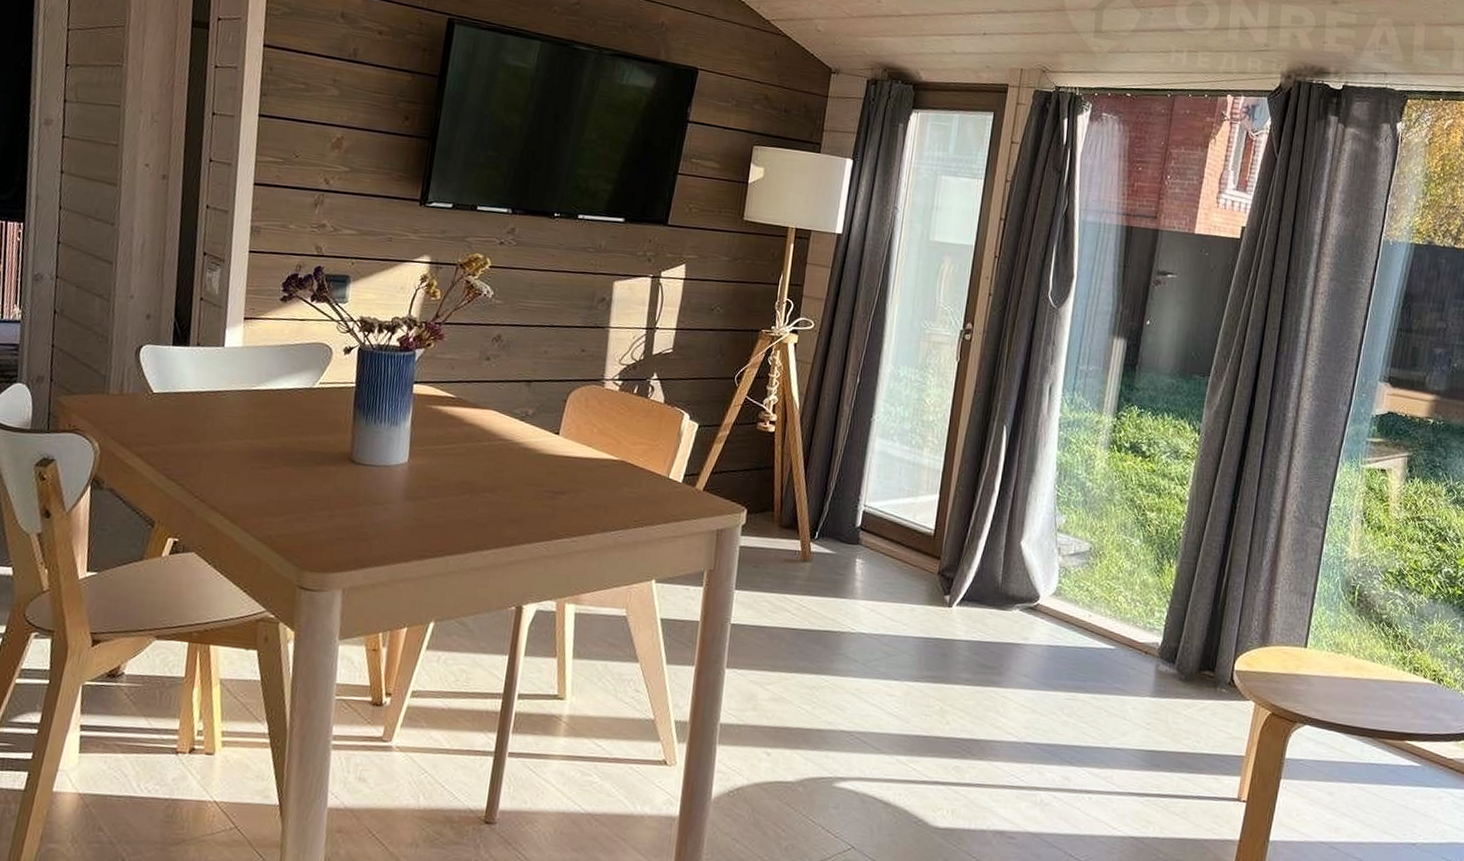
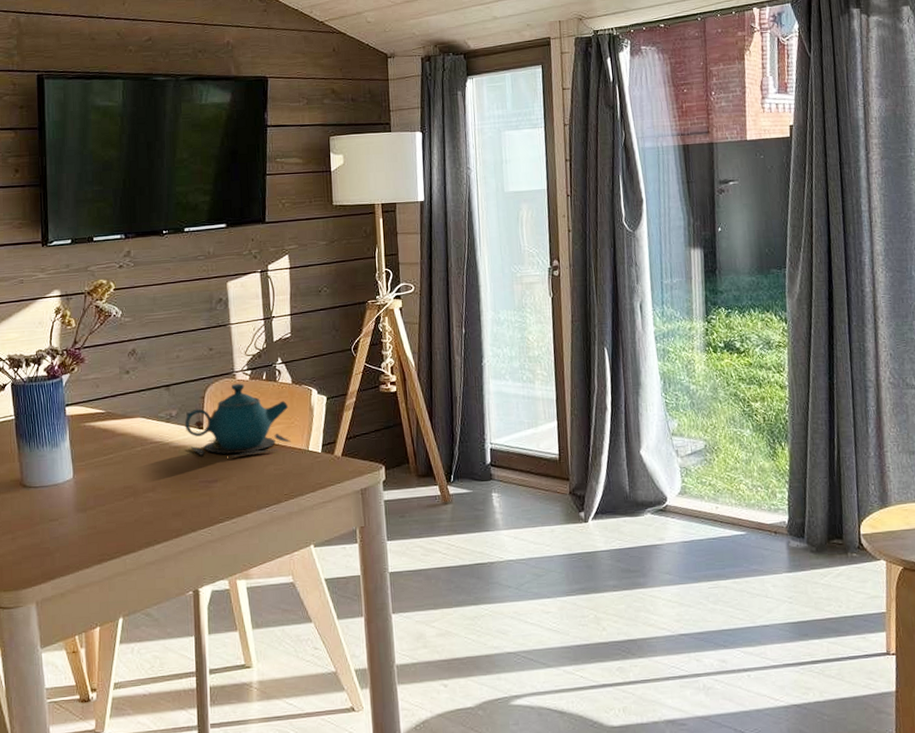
teapot: none [539,392,656,473] -> present [184,383,291,458]

